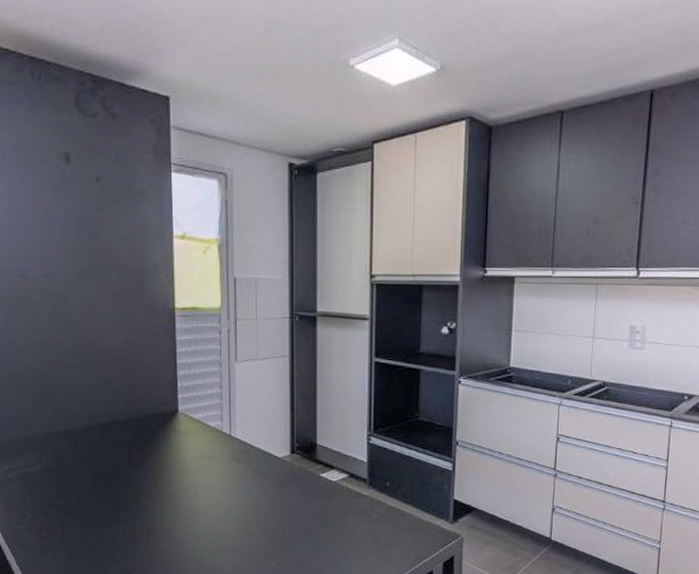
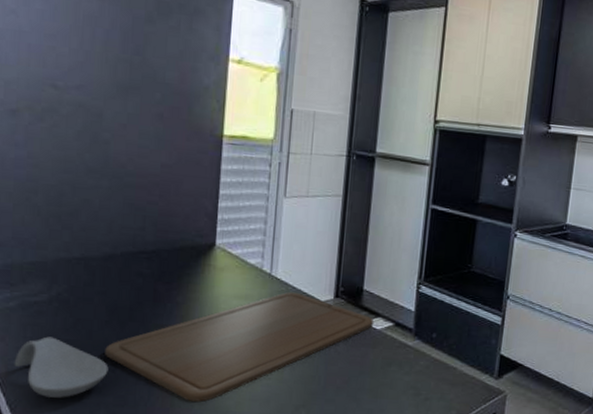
spoon rest: none [18,503,98,557] -> present [14,336,109,398]
chopping board: none [93,450,330,556] -> present [105,291,374,402]

